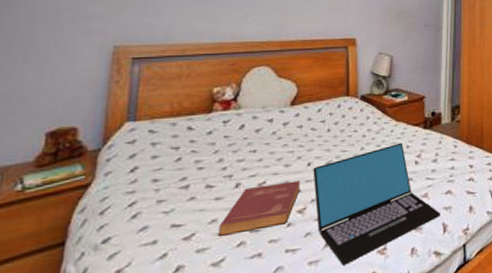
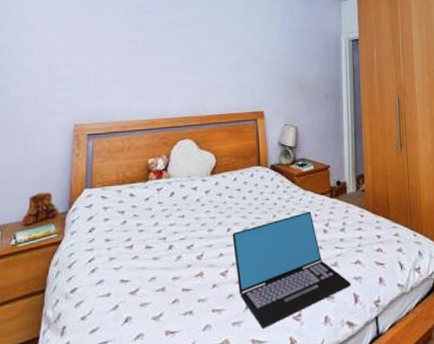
book: present [219,180,301,238] -> none [157,245,222,294]

